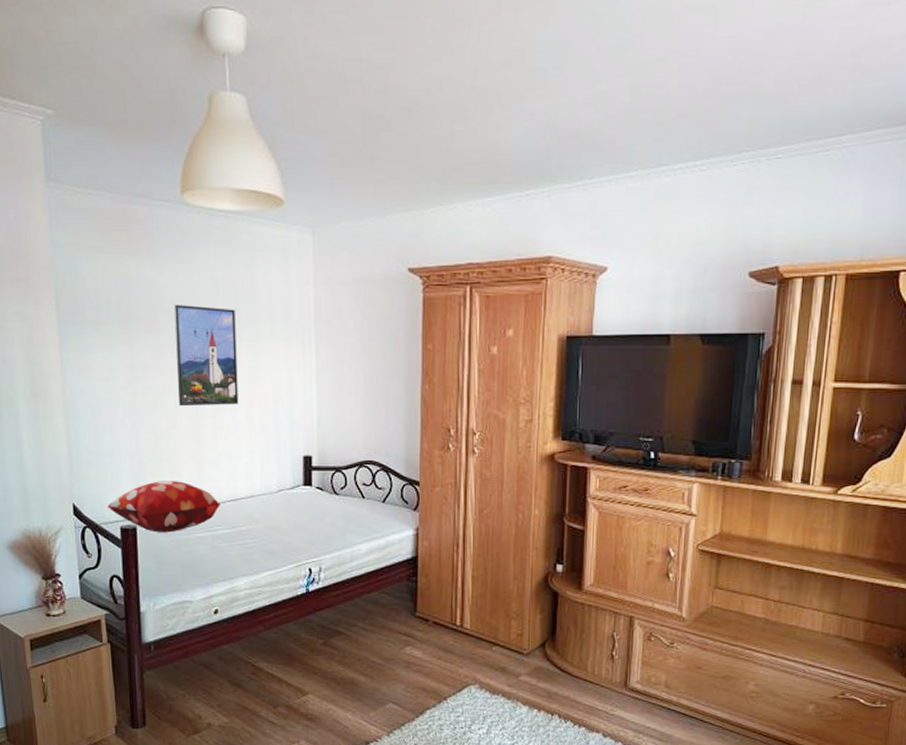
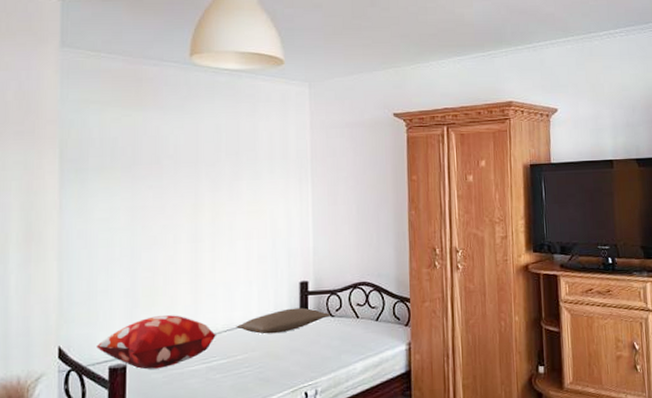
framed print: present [173,304,239,407] -> none [177,149,238,243]
pillow: none [239,483,335,508] -> present [236,307,330,335]

